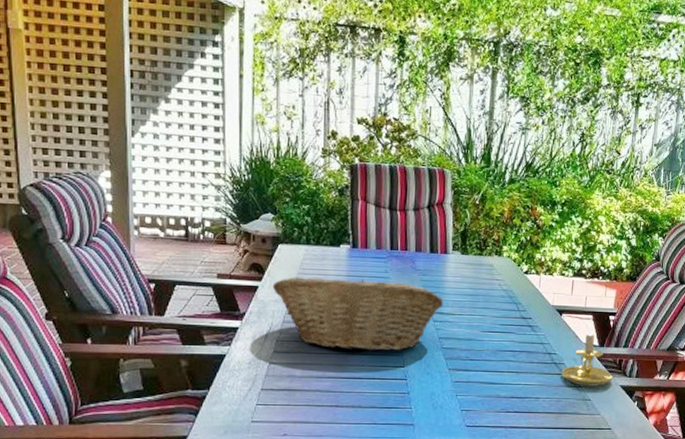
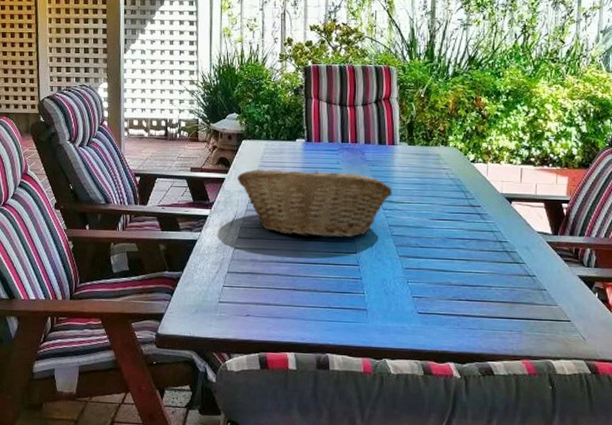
candle holder: present [561,319,614,387] -> none [513,207,571,276]

